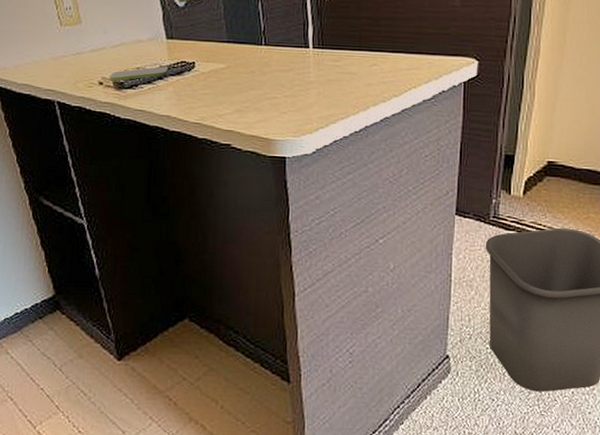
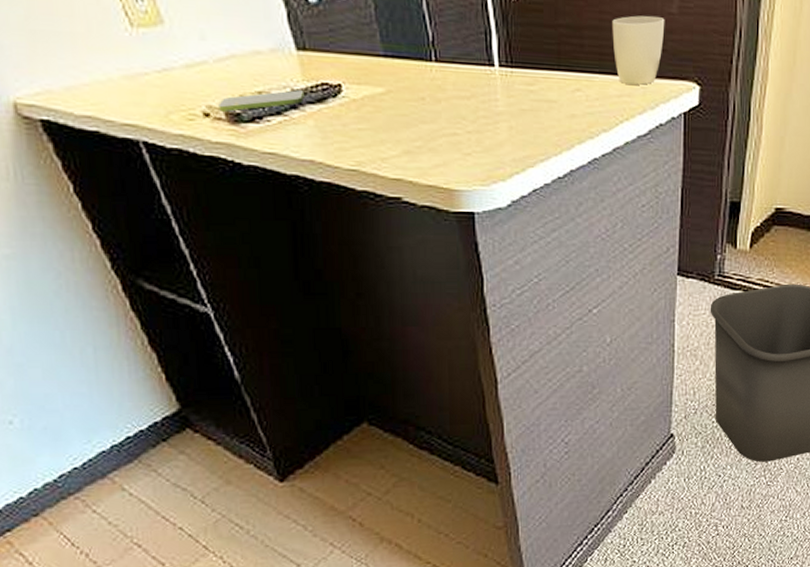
cup: none [404,8,449,61] -> present [612,15,665,85]

